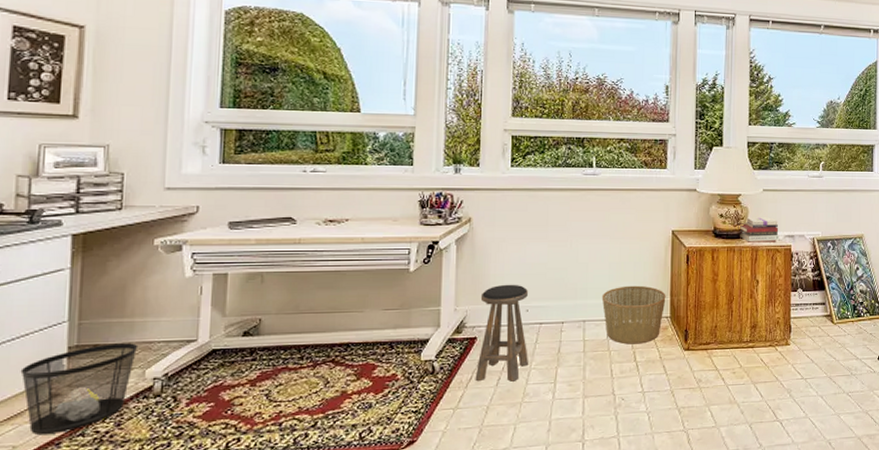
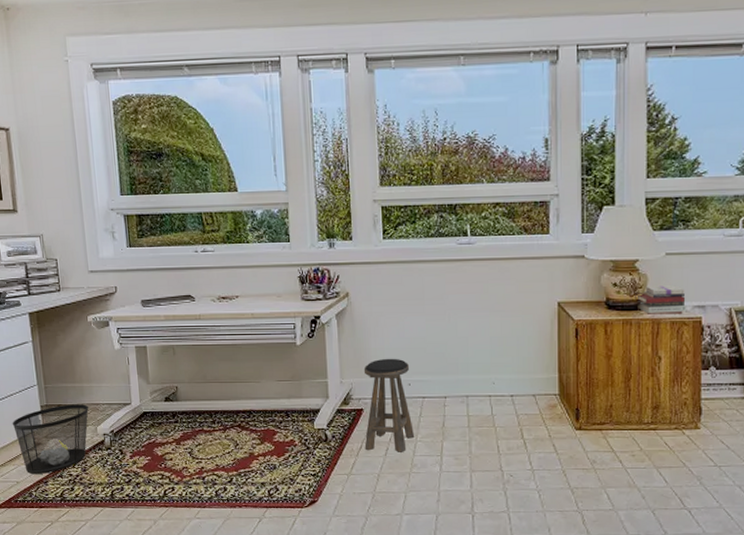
basket: present [601,285,666,345] -> none [484,361,554,421]

